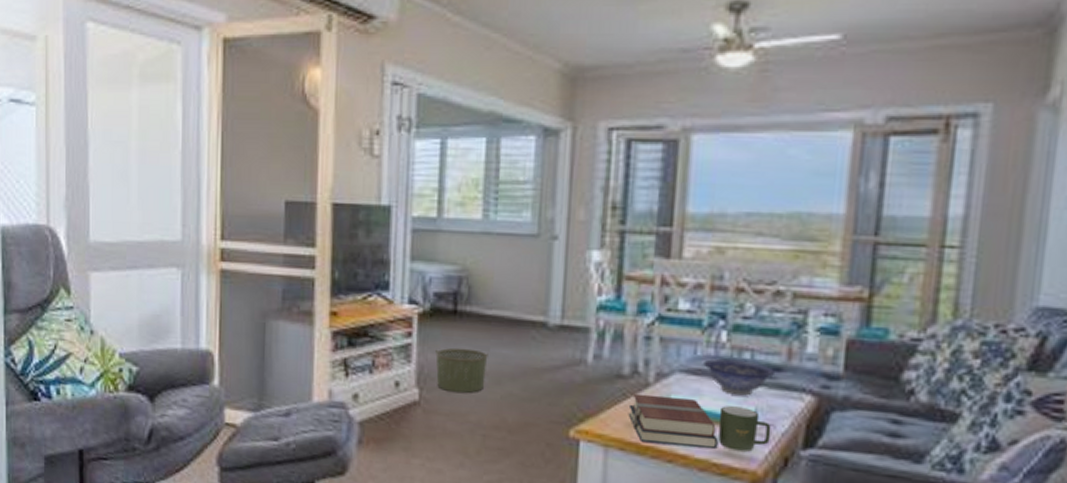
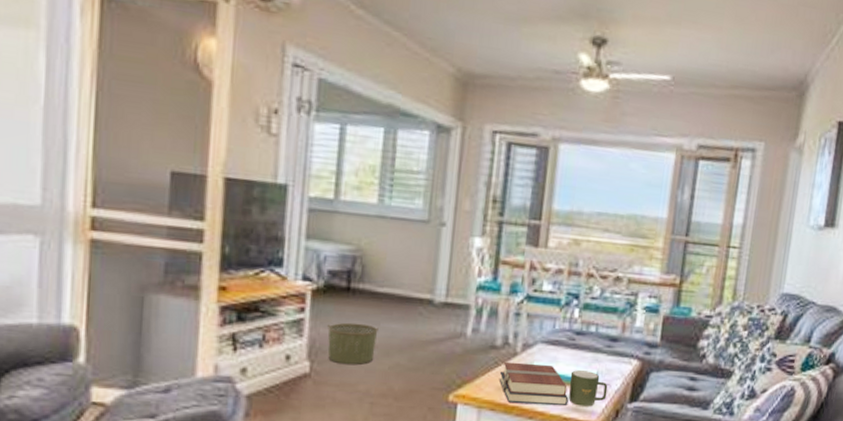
decorative bowl: present [703,358,776,396] -> none [560,331,613,362]

